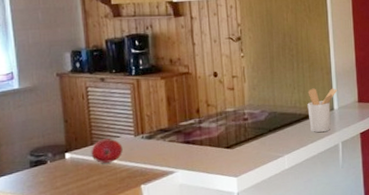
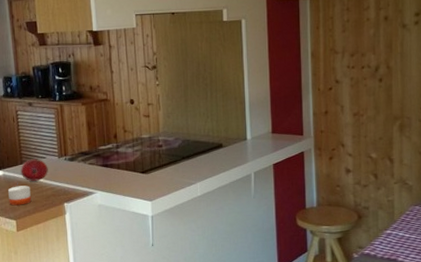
candle: none [76,167,104,191] -> present [8,184,32,206]
utensil holder: present [307,88,338,133] -> none [220,117,251,162]

